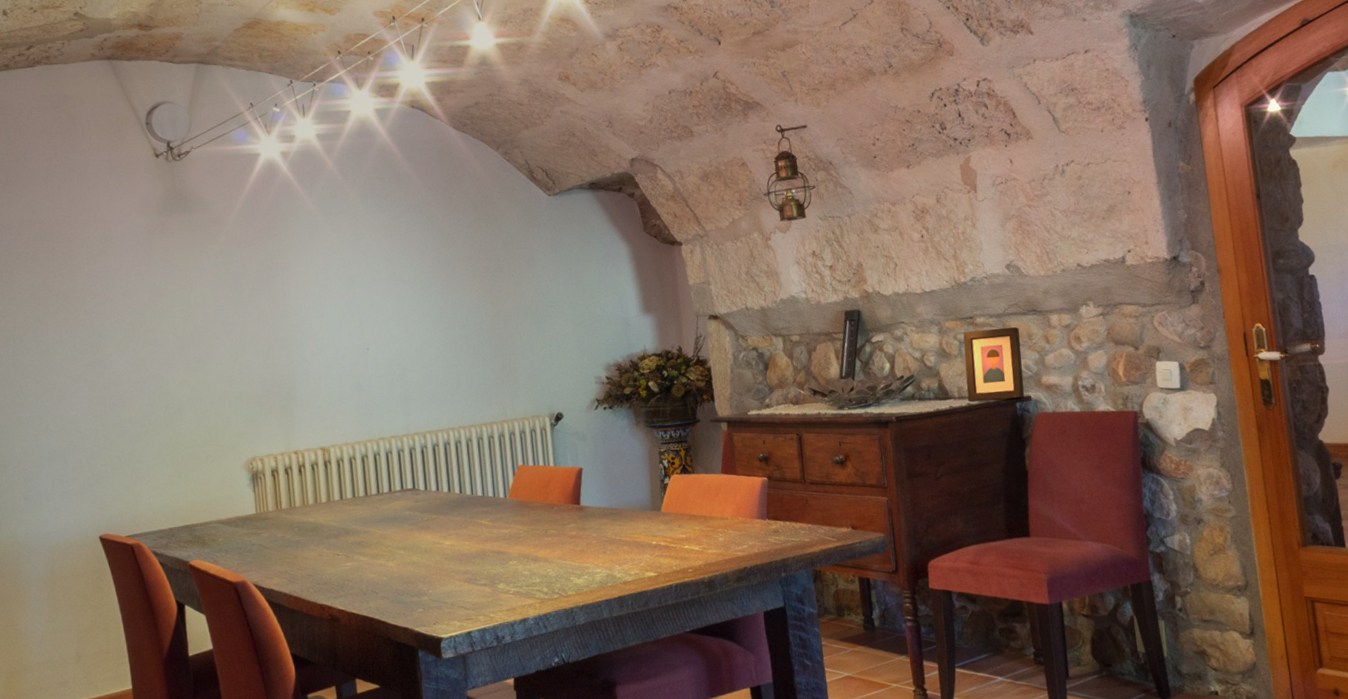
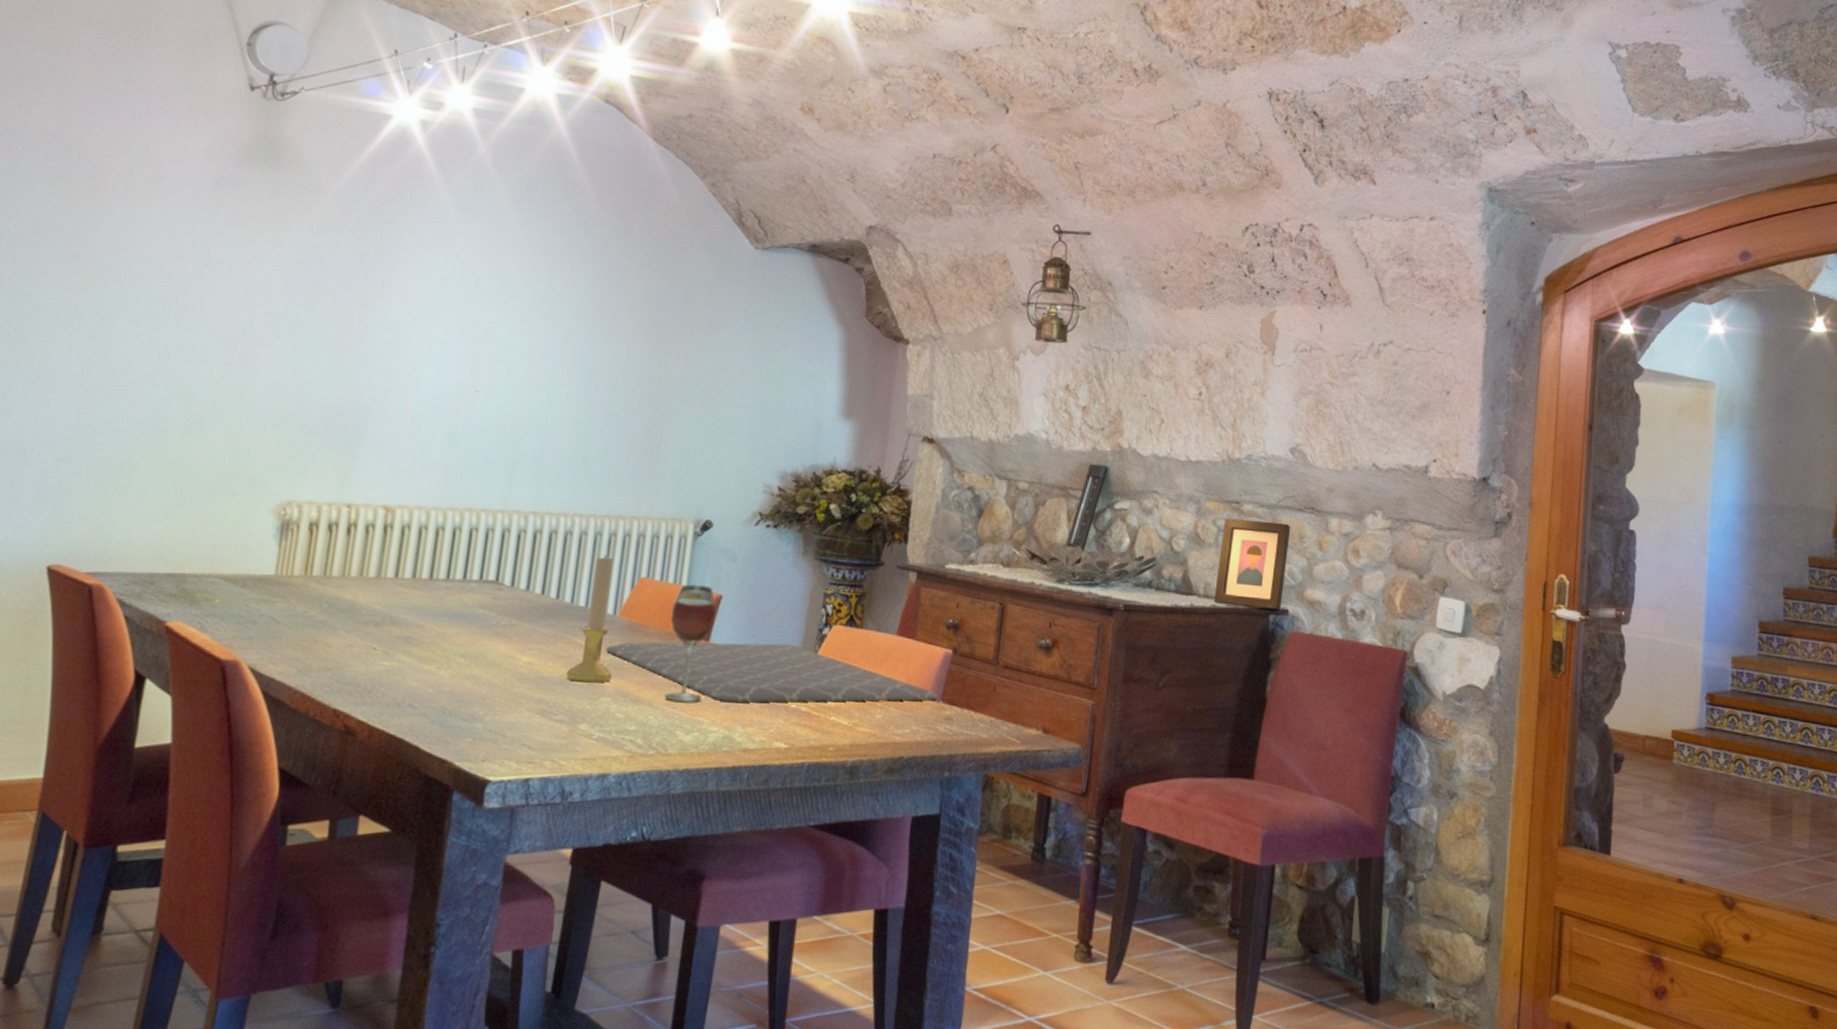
candle holder: none [480,454,515,553] -> present [566,555,613,683]
placemat: none [505,496,765,549] -> present [606,642,939,703]
wineglass: none [546,462,584,555] -> present [664,584,716,702]

